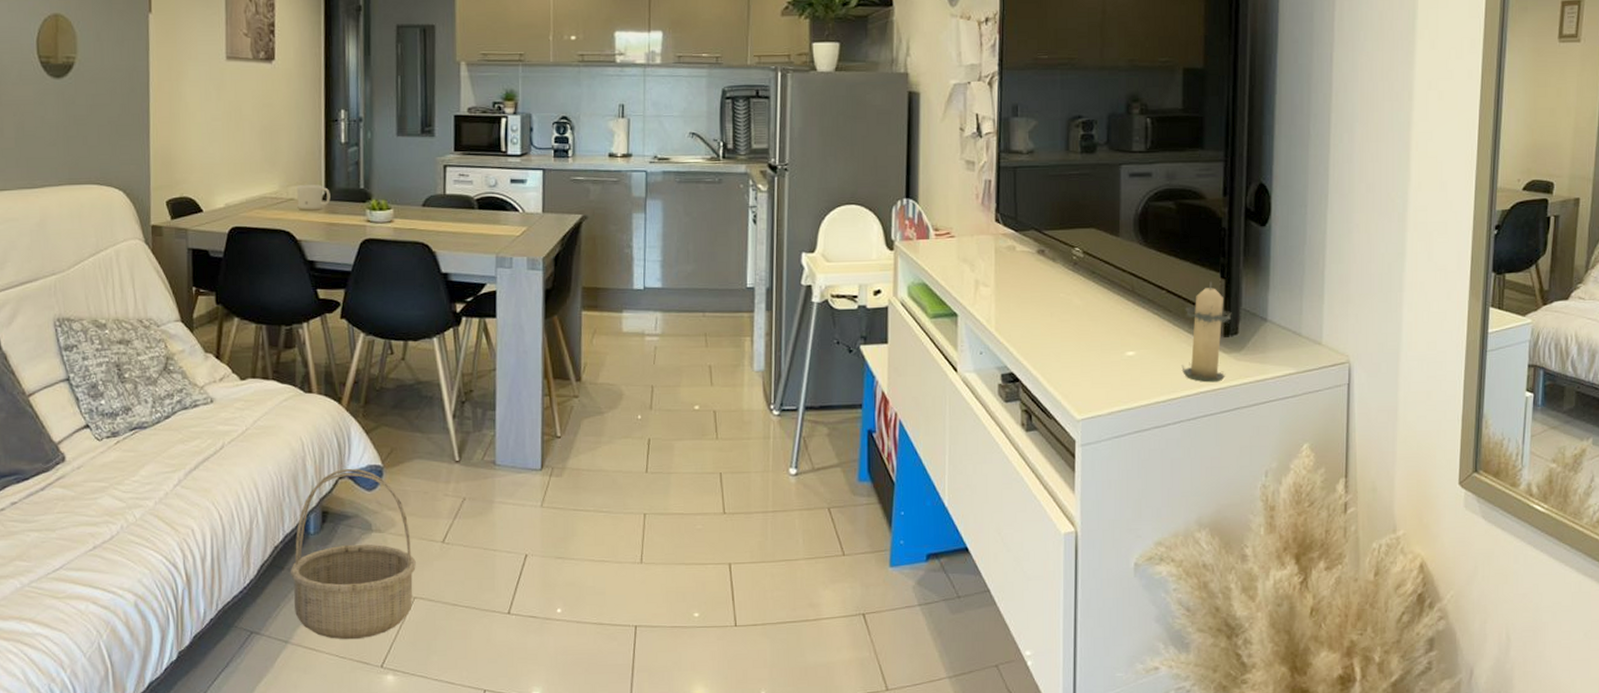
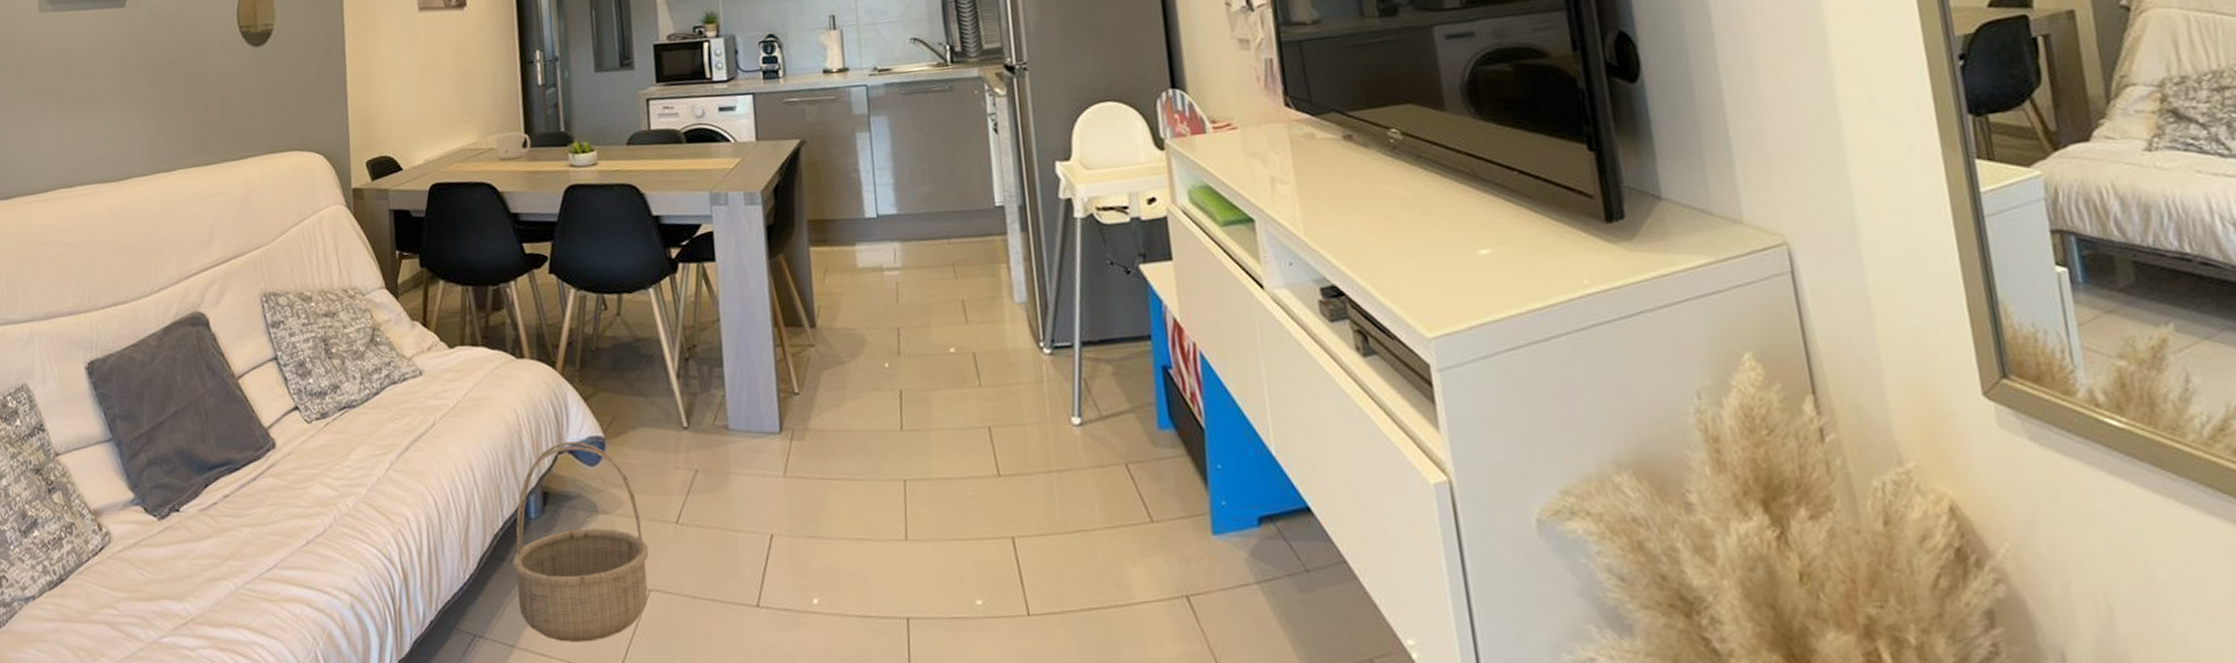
candle: present [1181,282,1232,383] -> none [1547,156,1619,282]

